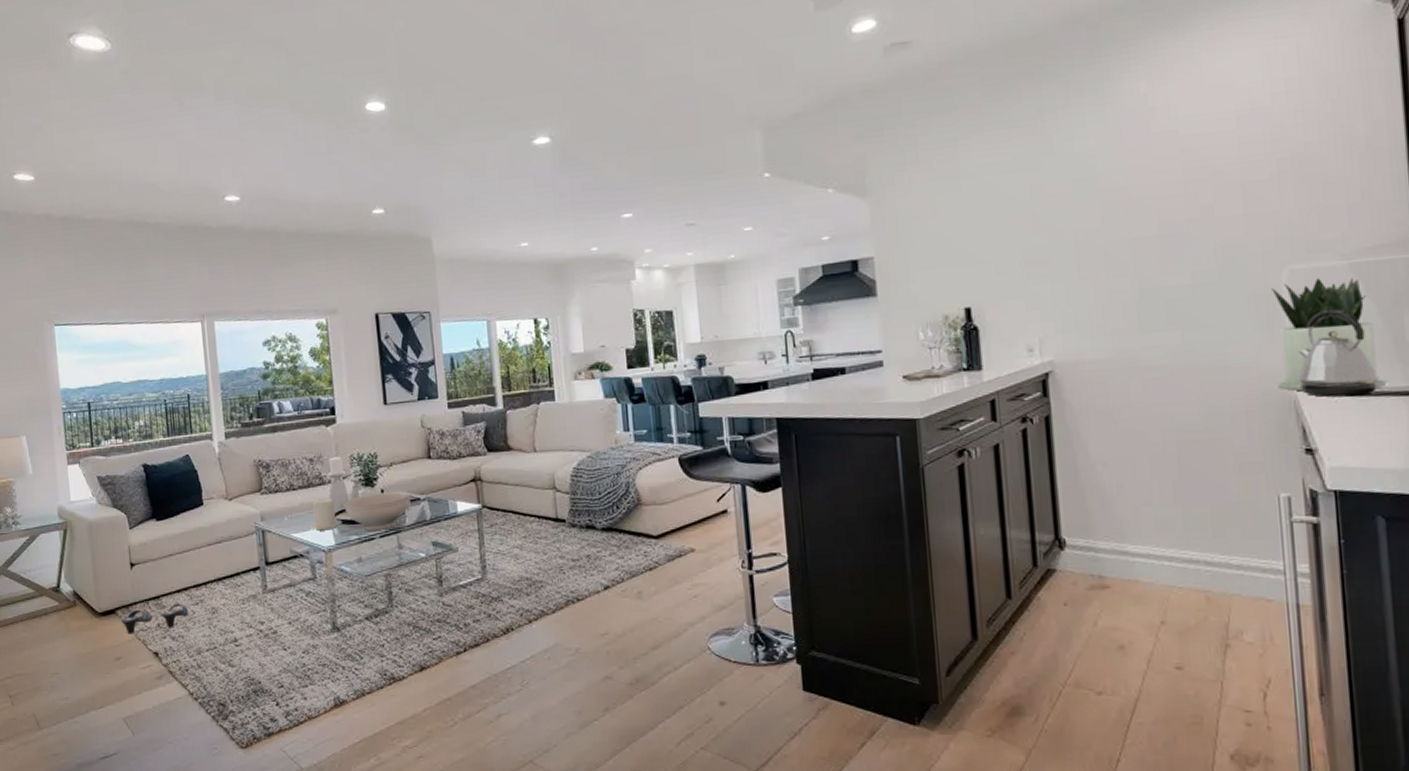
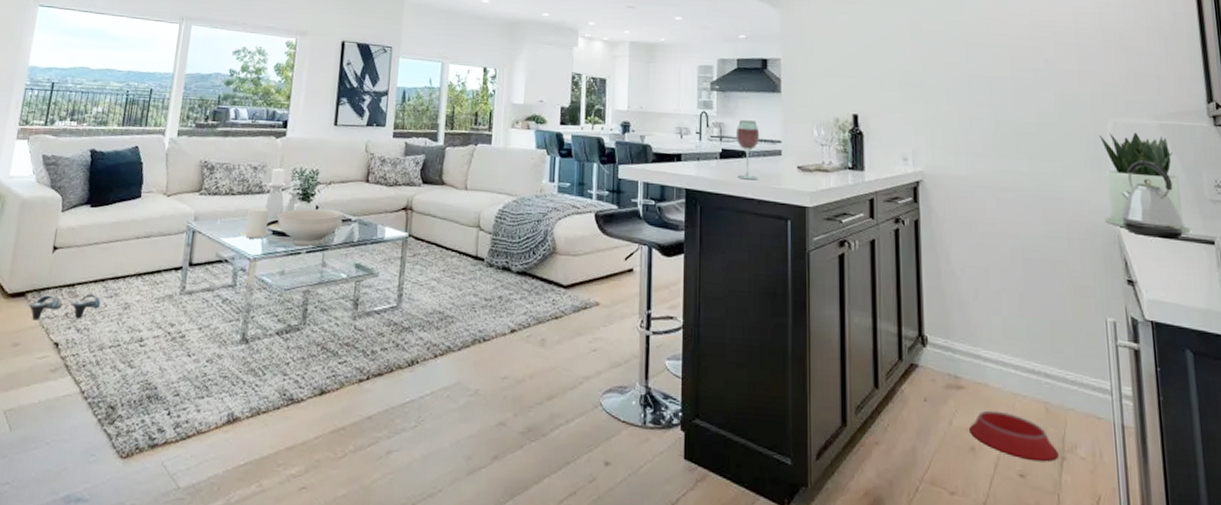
wineglass: none [827,332,857,399] -> present [735,120,760,180]
pet bowl: none [1117,606,1221,651] -> present [969,410,1058,461]

